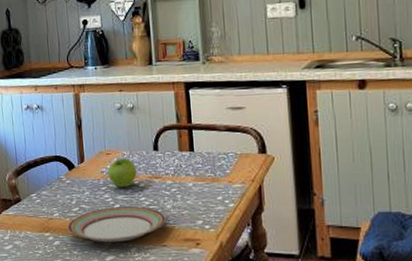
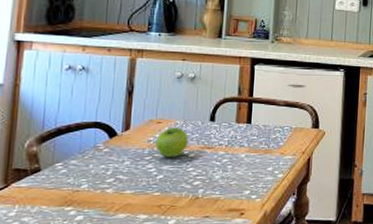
plate: present [67,206,166,243] -> none [96,177,212,216]

